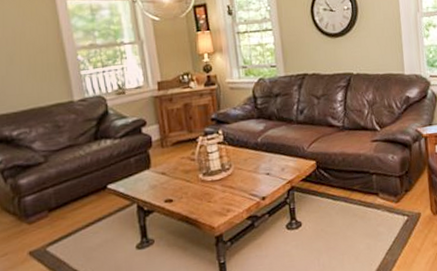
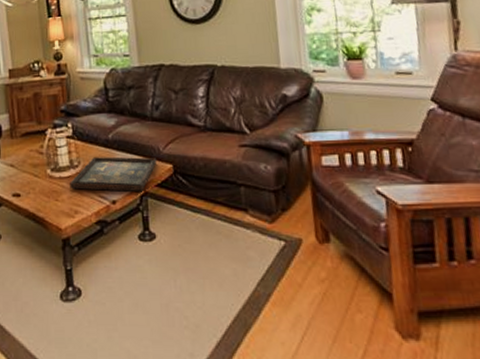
decorative tray: none [221,156,302,190] -> present [70,156,157,192]

